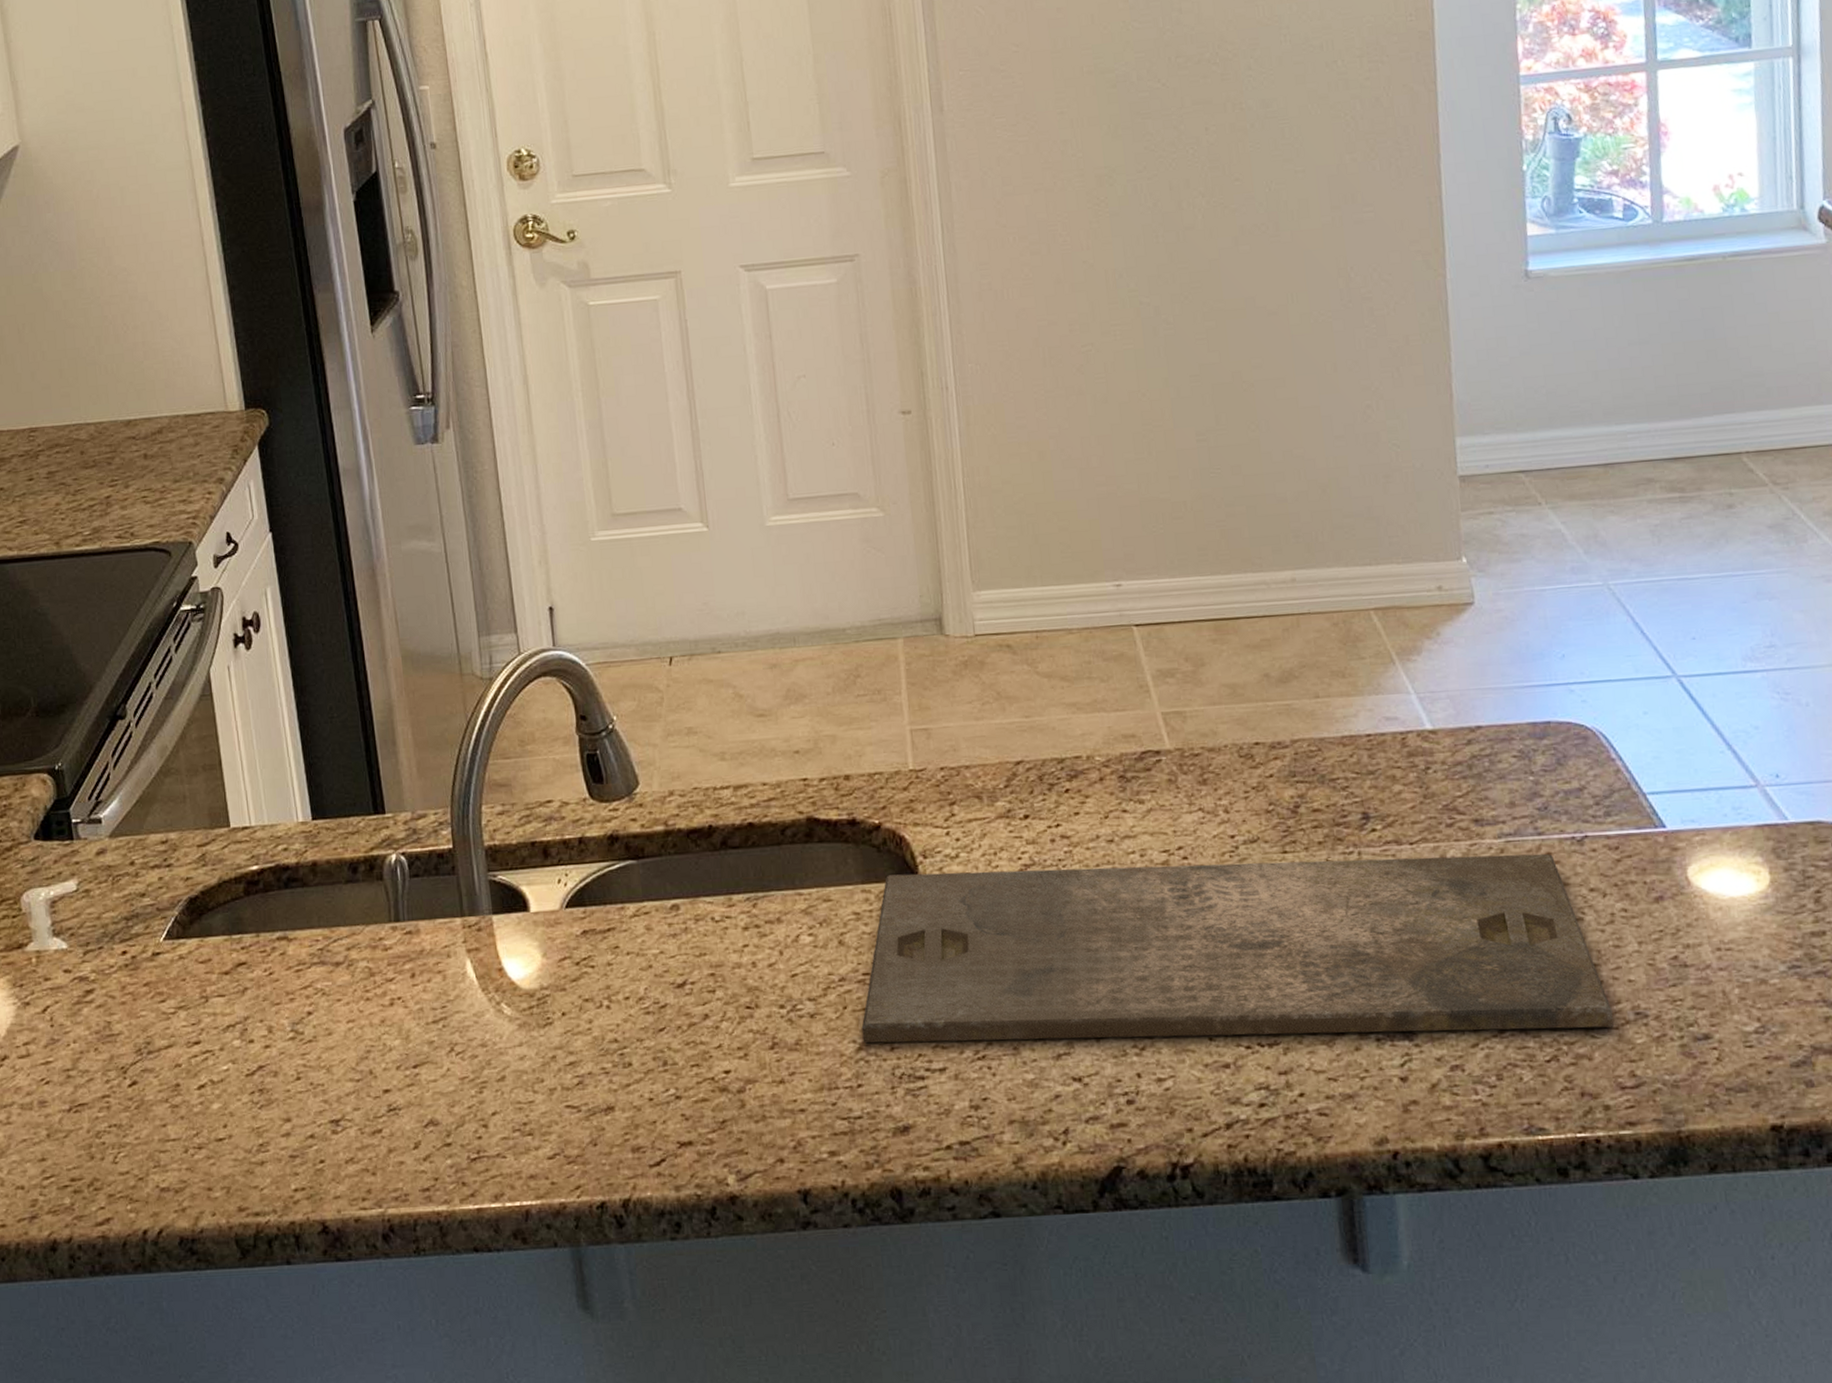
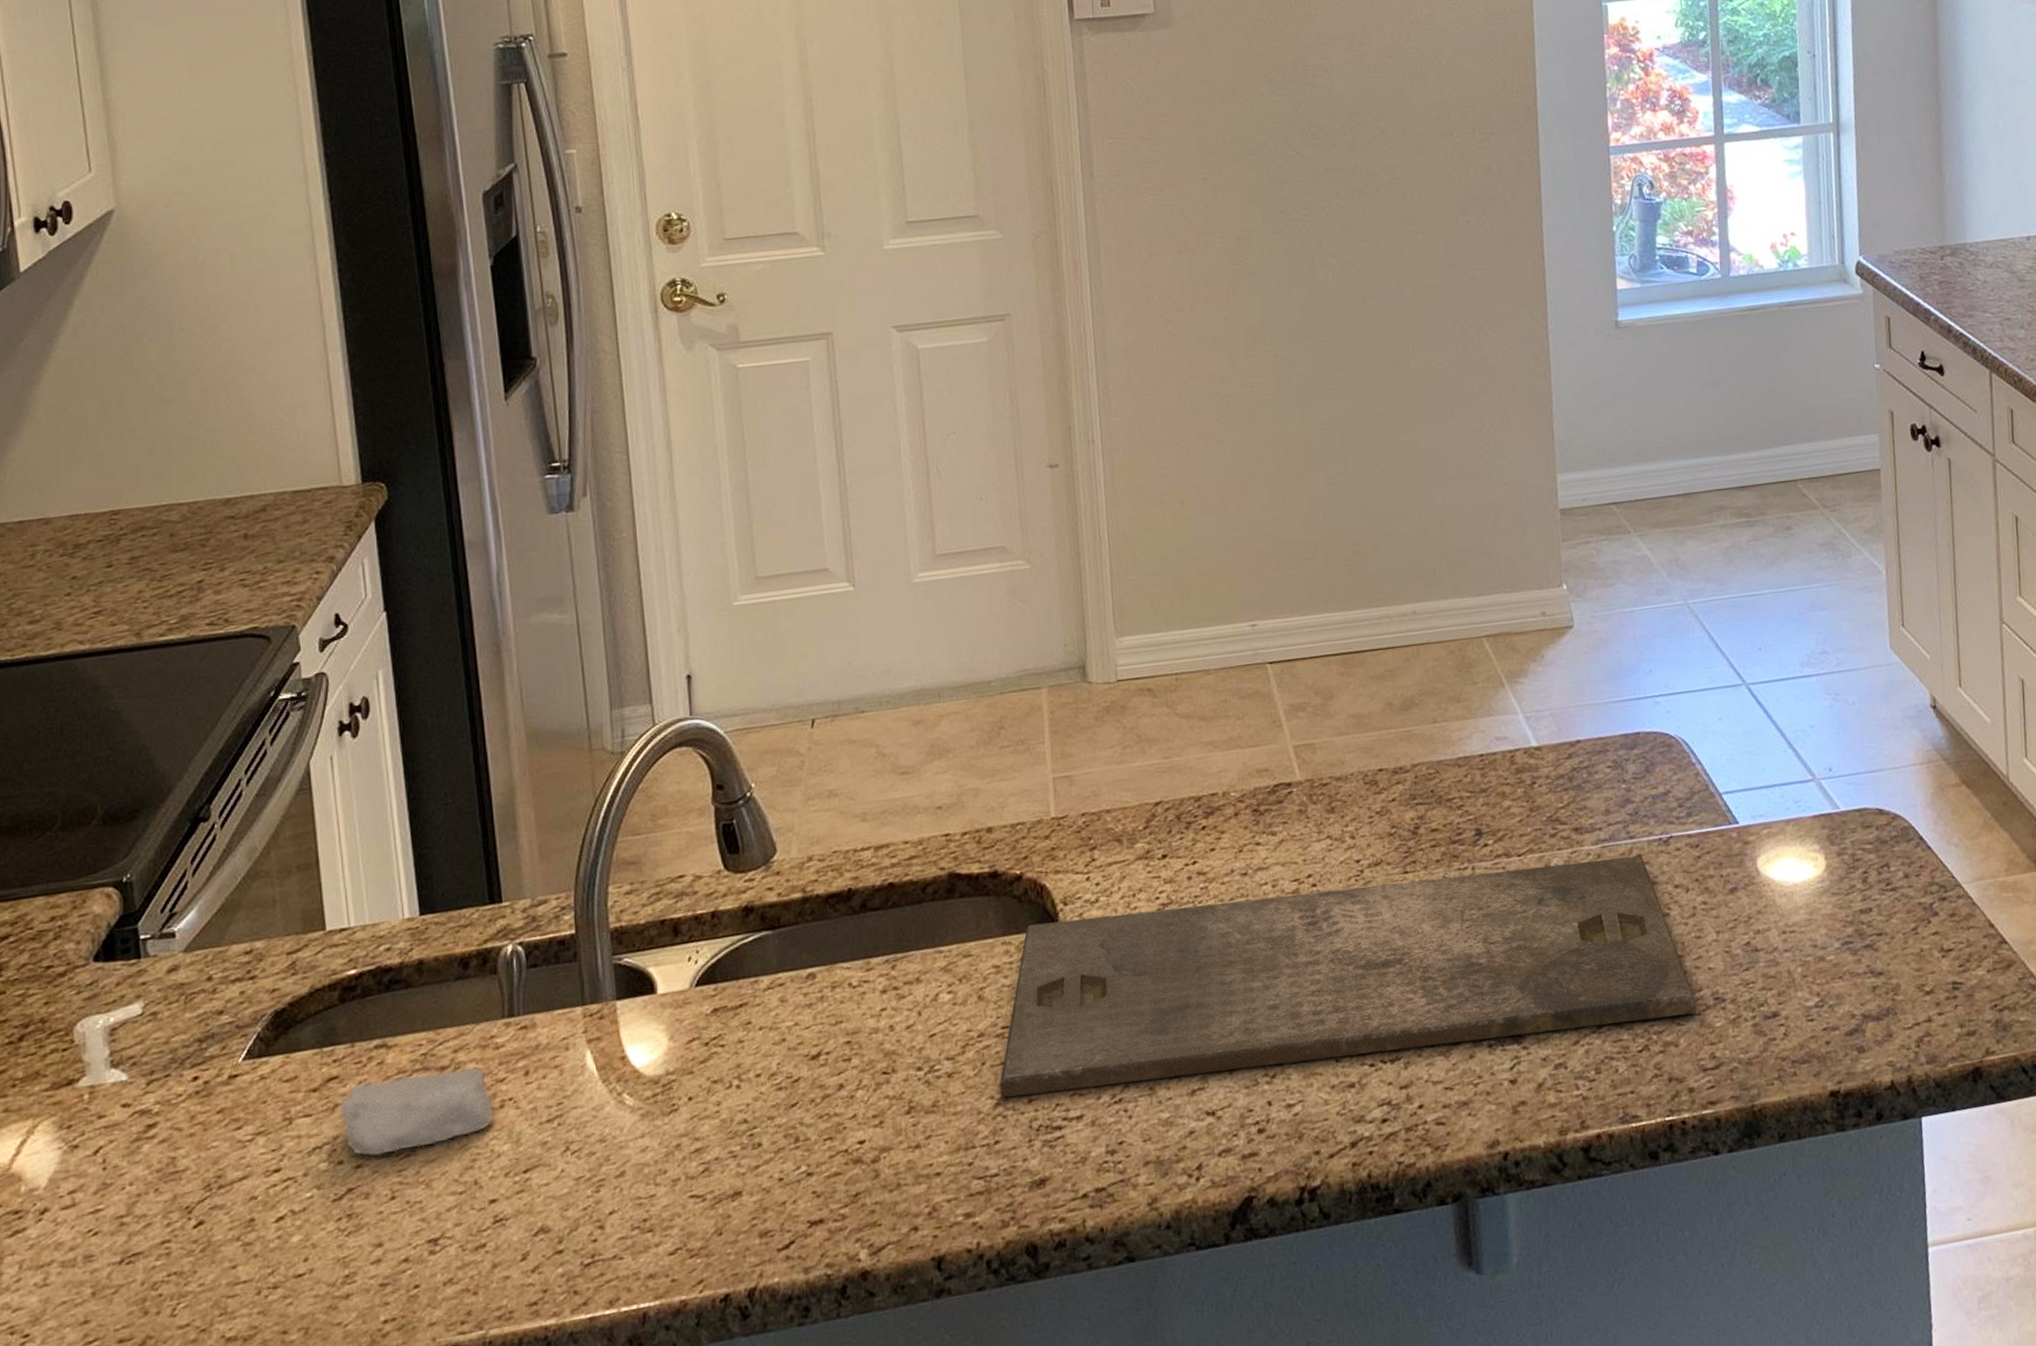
soap bar: none [248,964,386,1040] -> present [339,1066,495,1158]

